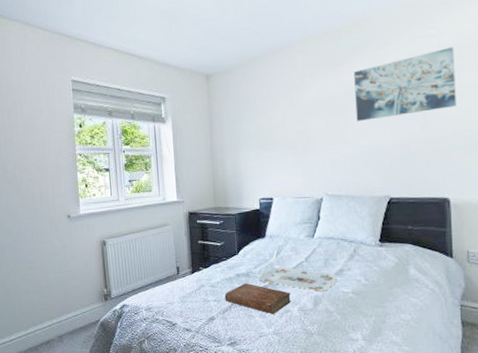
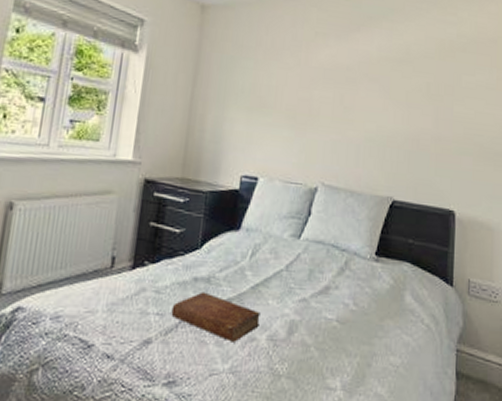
serving tray: present [258,267,338,292] -> none [221,274,322,315]
wall art: present [354,47,456,121] -> none [367,39,472,106]

